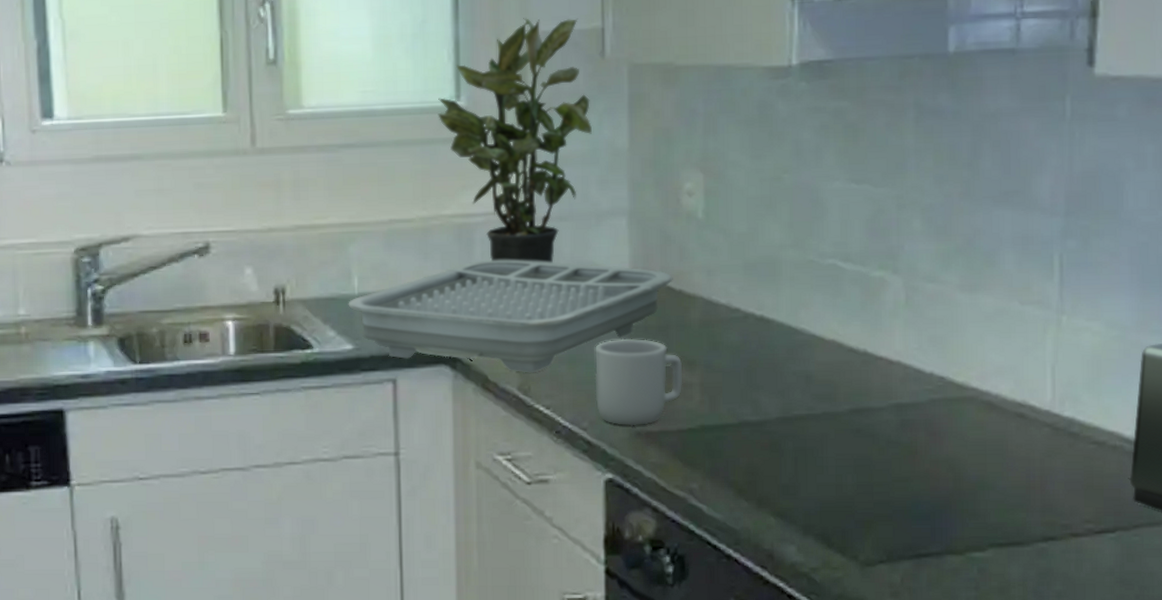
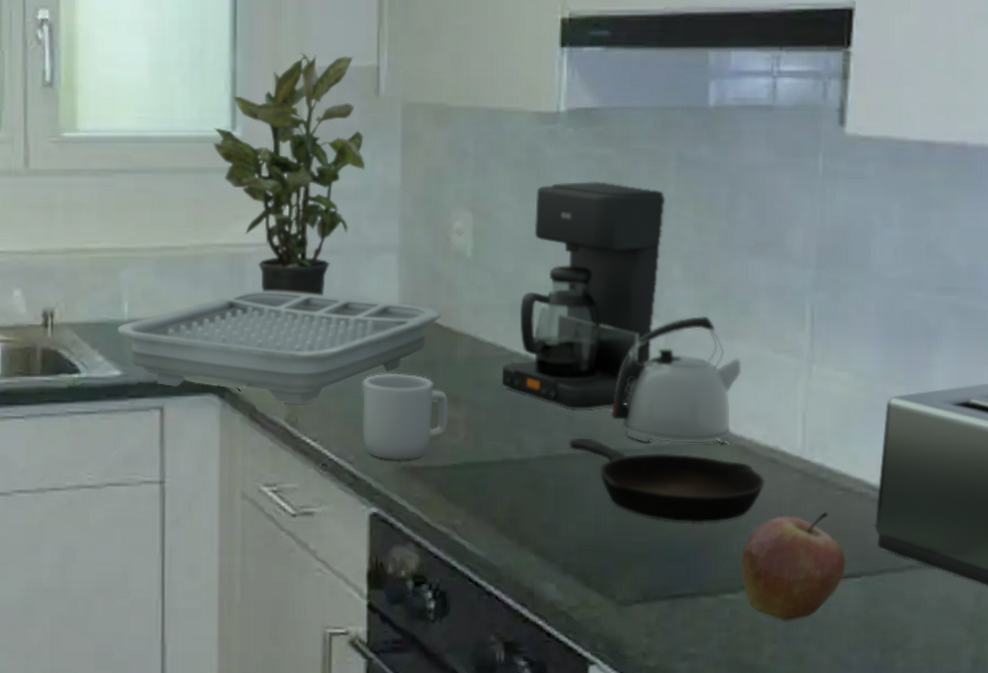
coffee maker: none [736,134,925,368] -> present [501,181,684,409]
frying pan: none [807,397,1014,481] -> present [569,438,766,523]
kettle: none [850,269,988,401] -> present [611,315,743,444]
fruit: none [988,466,1100,578] -> present [740,511,847,621]

